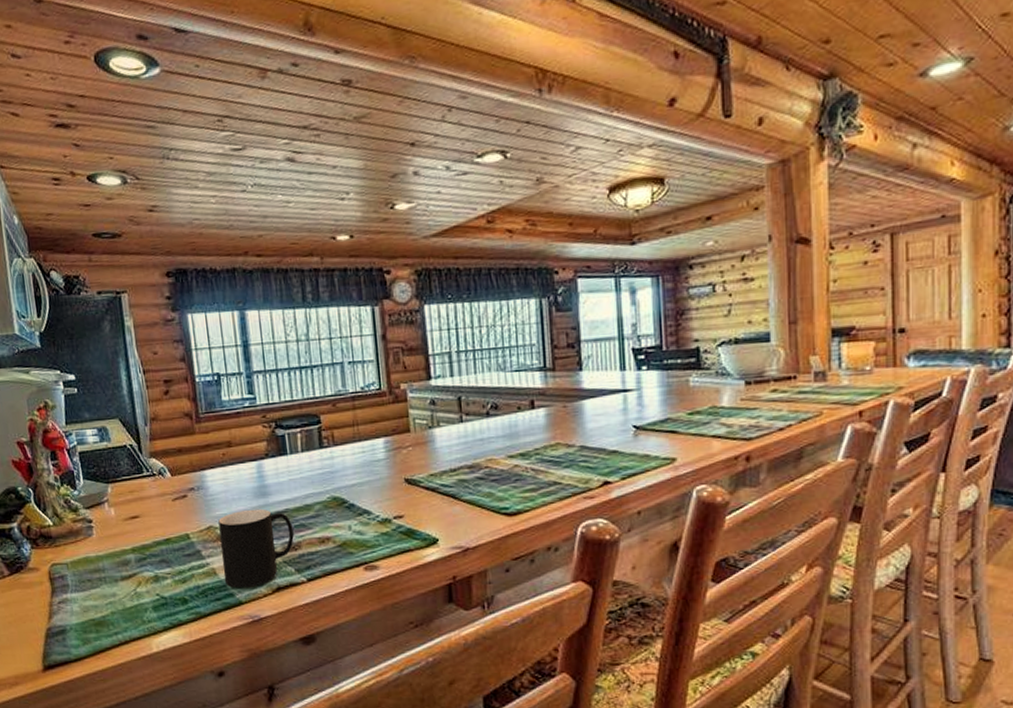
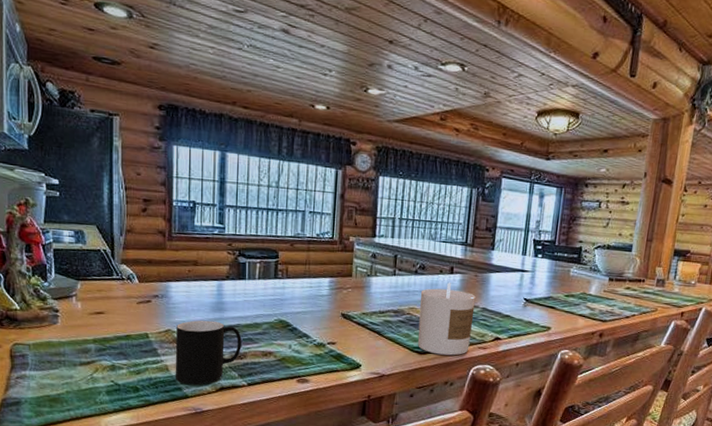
candle: none [497,420,572,514] -> present [417,282,476,356]

